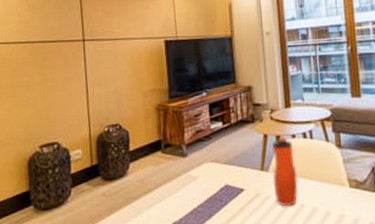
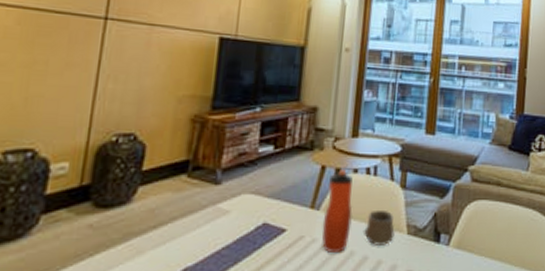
cup: none [309,167,338,198] -> present [363,209,395,245]

